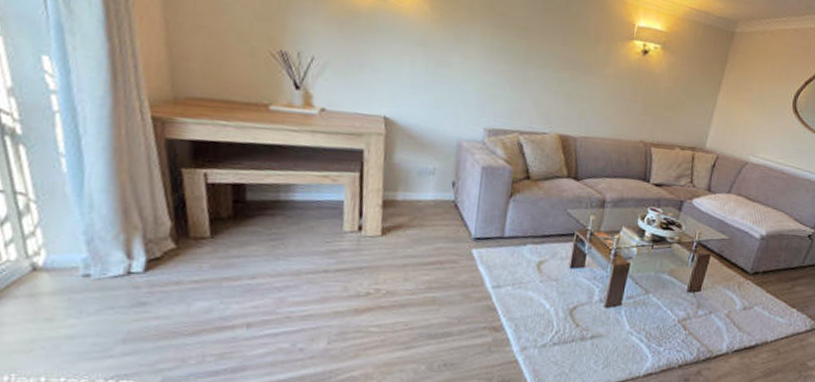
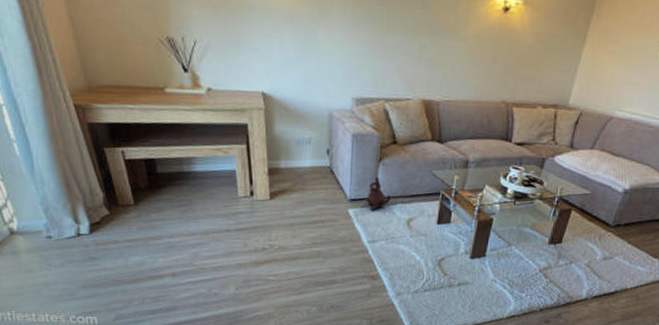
plush toy: none [491,213,522,252] -> present [365,176,392,211]

